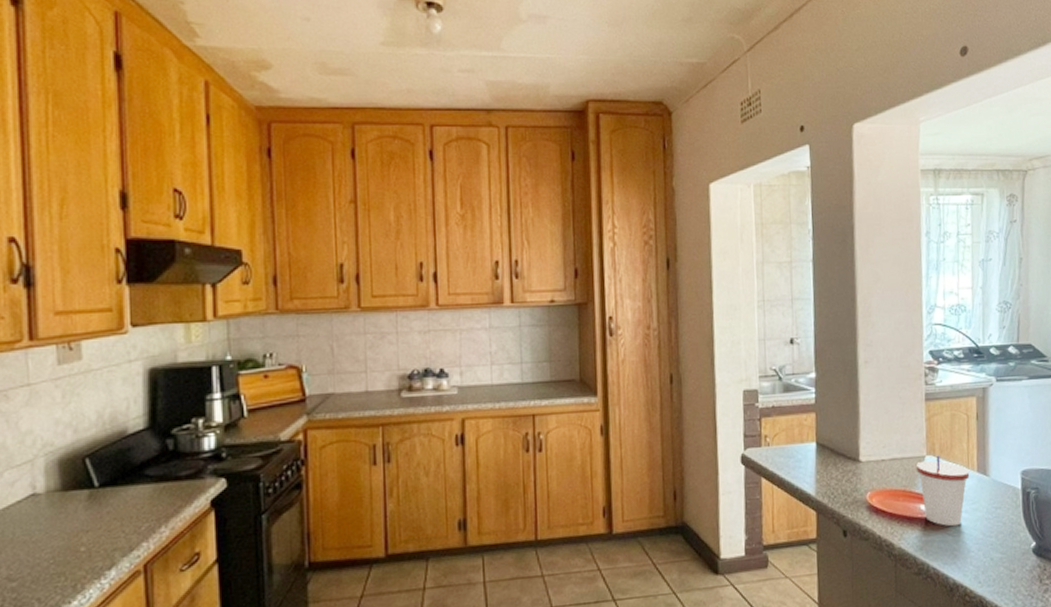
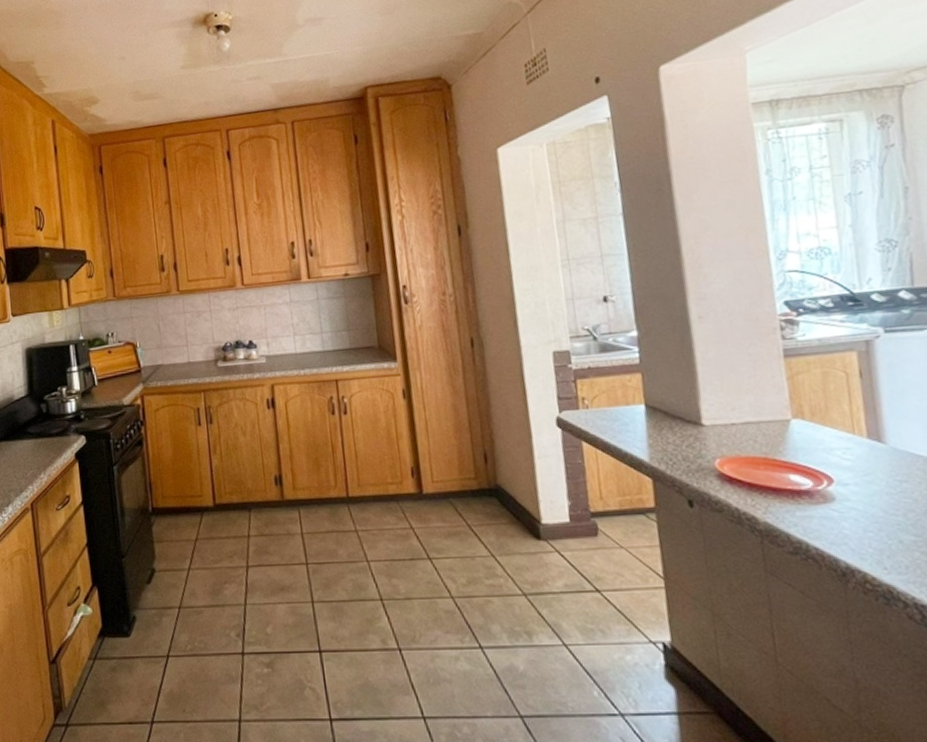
cup: present [916,455,970,527] -> none [778,418,857,501]

